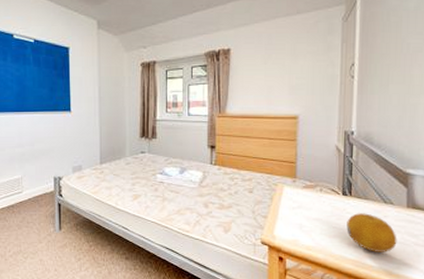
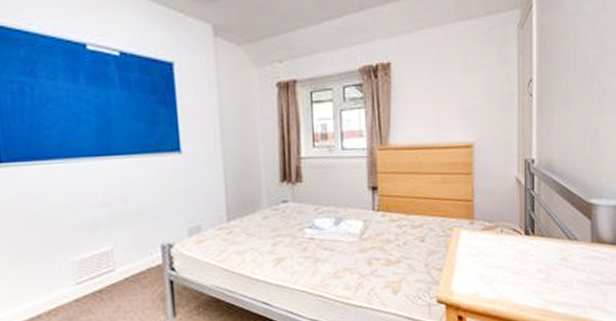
fruit: present [346,213,397,252] -> none [530,253,583,297]

